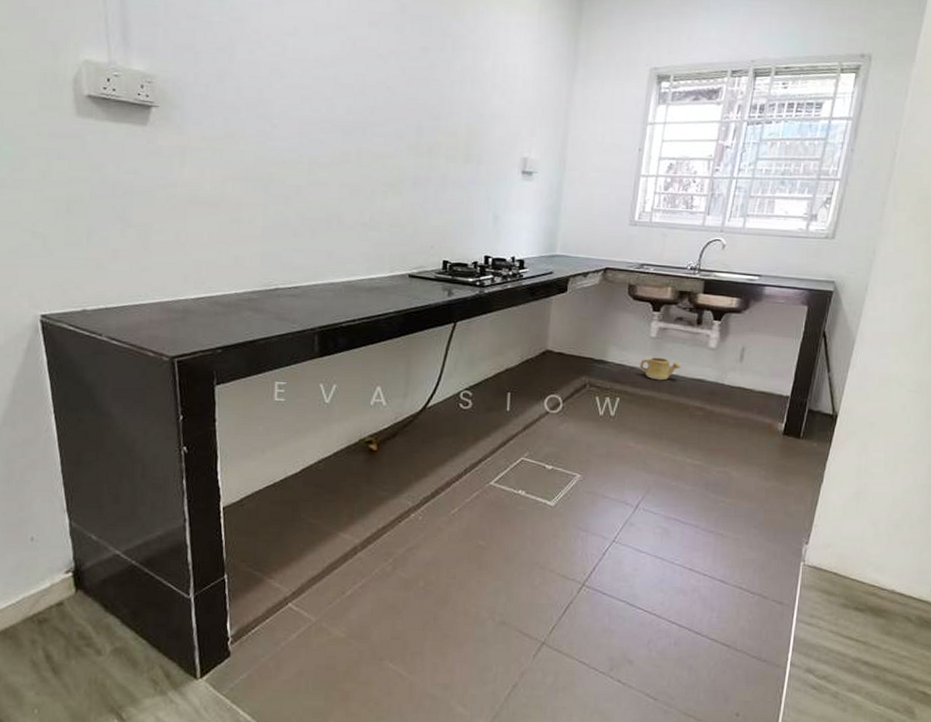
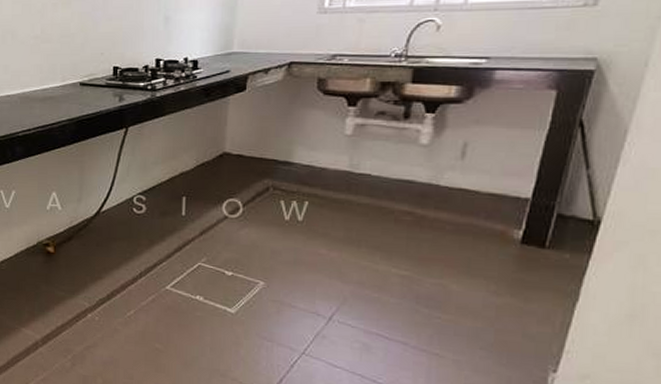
watering can: present [640,357,682,381] -> none [332,157,384,182]

